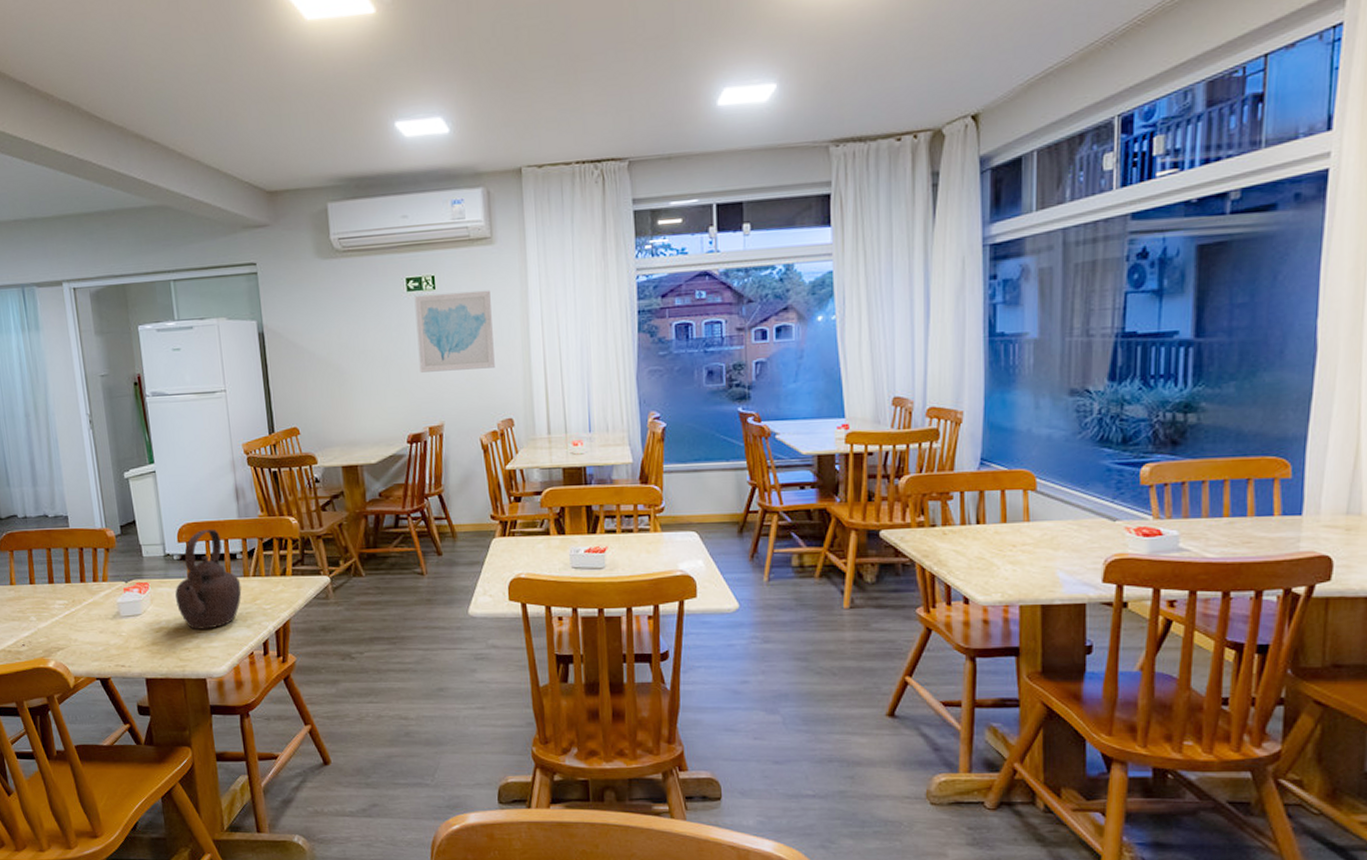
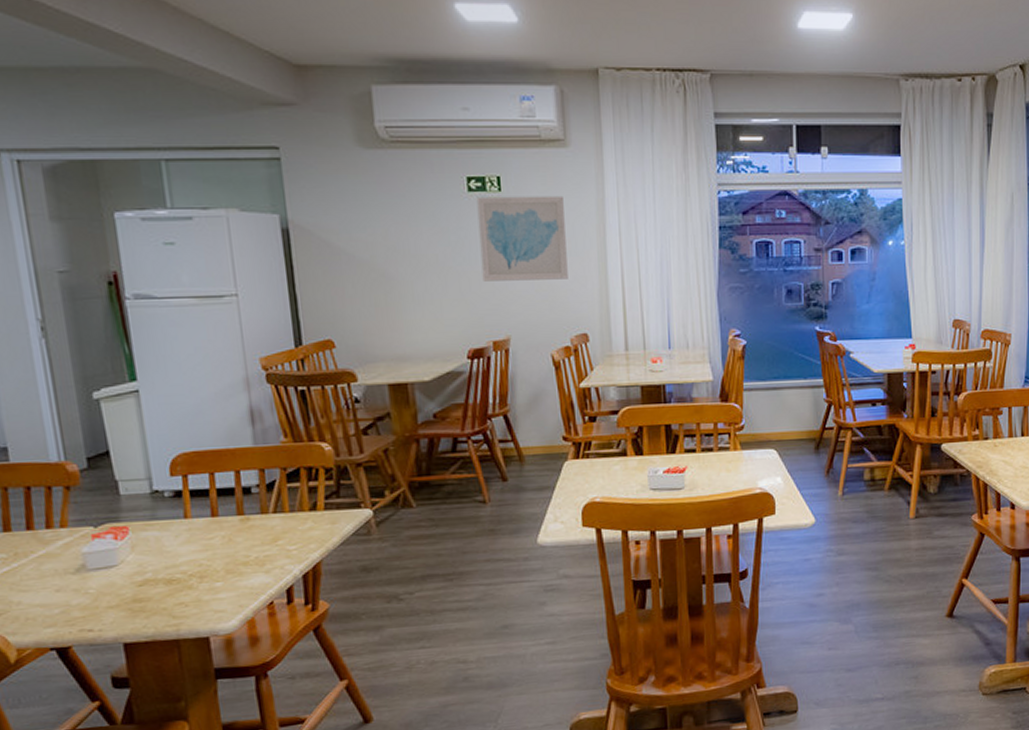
teapot: present [175,530,242,629] -> none [166,459,258,580]

